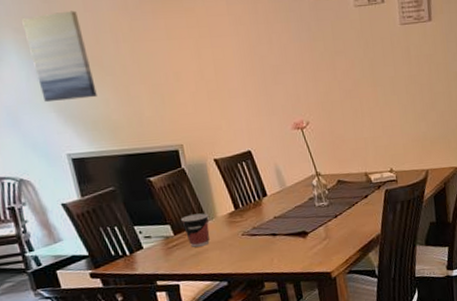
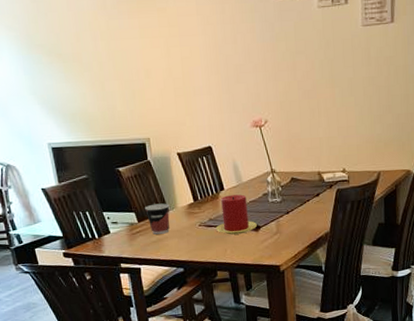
wall art: present [22,10,97,102] -> none [13,10,76,94]
candle: none [260,200,304,243] -> present [215,194,257,235]

